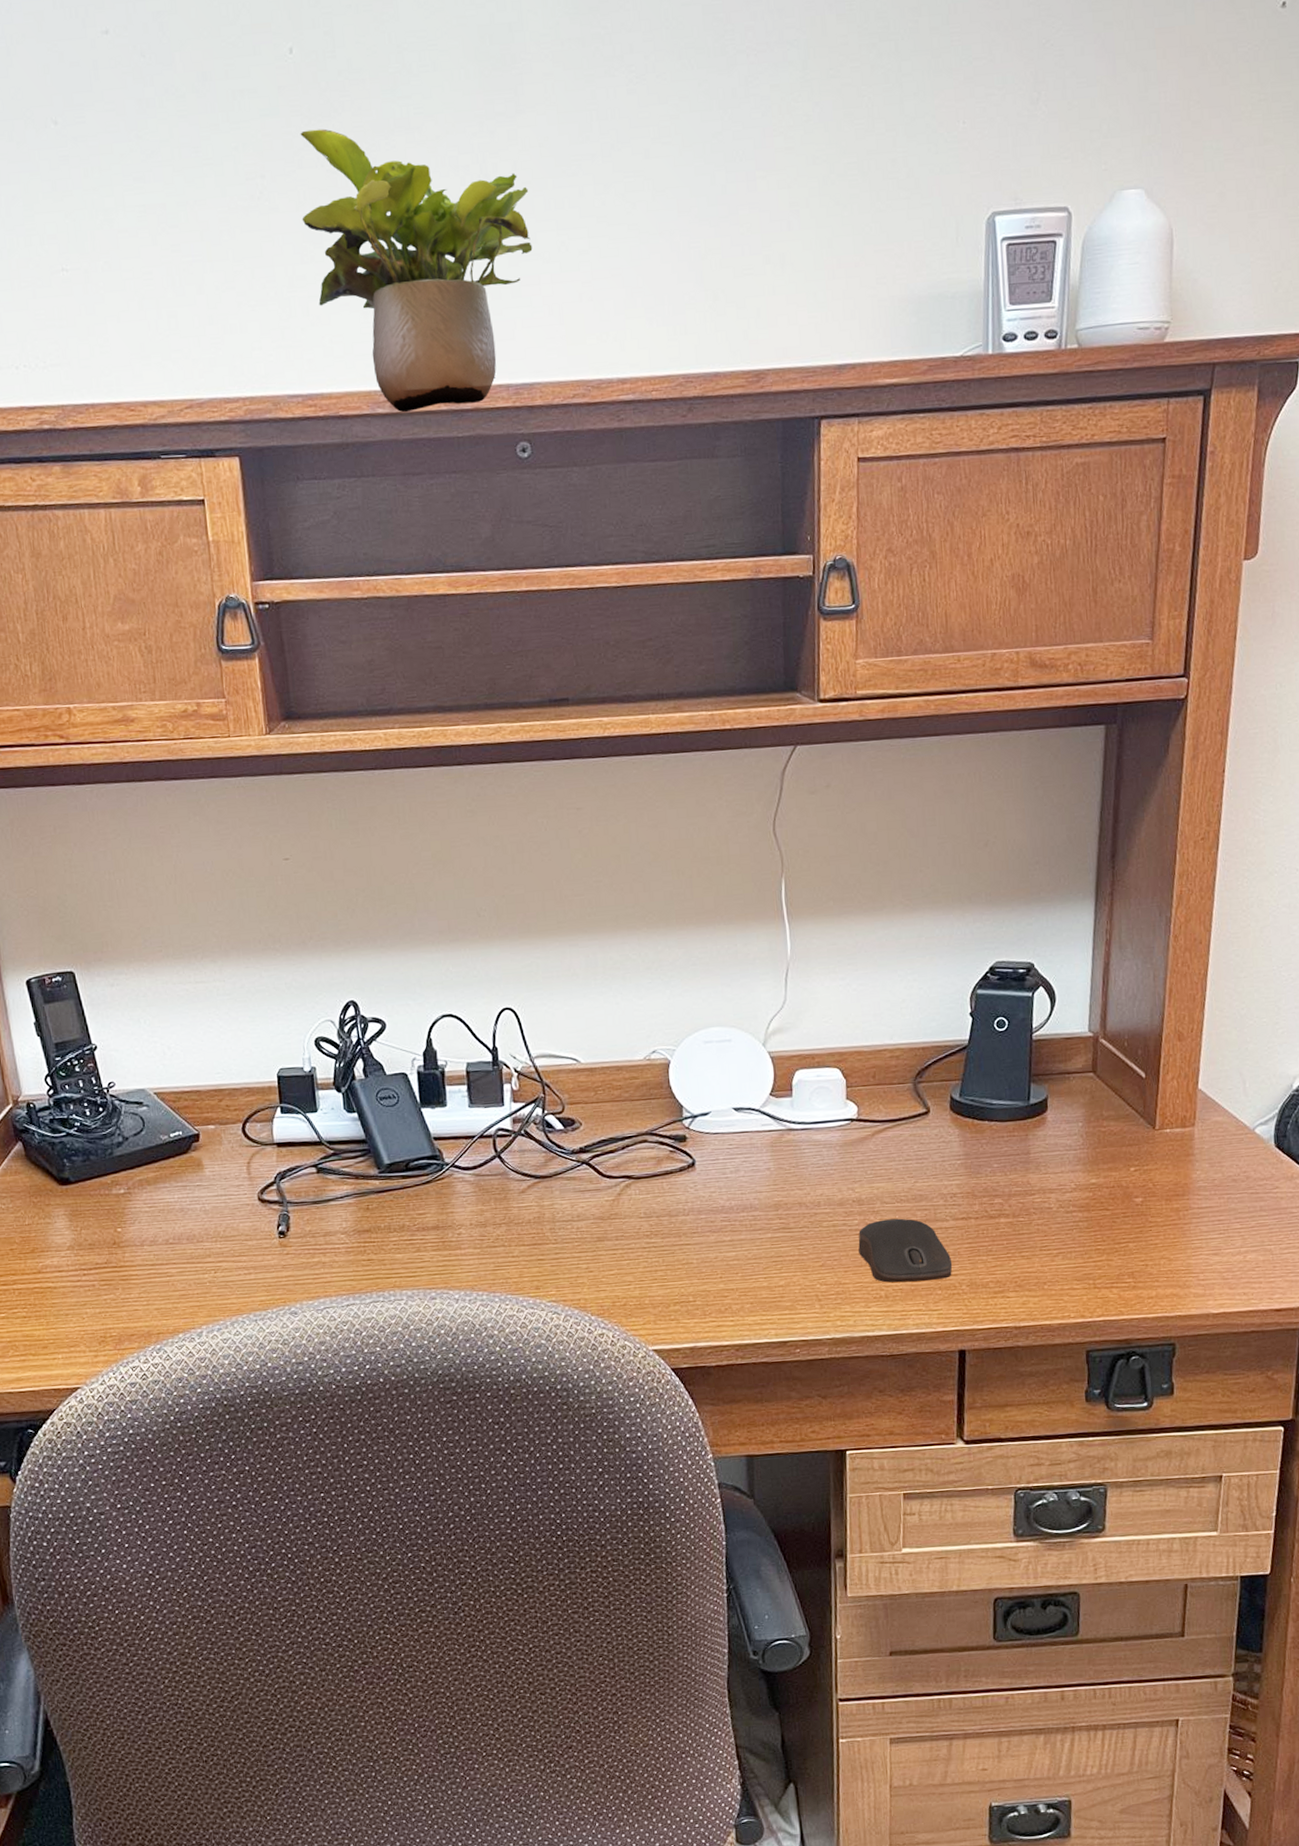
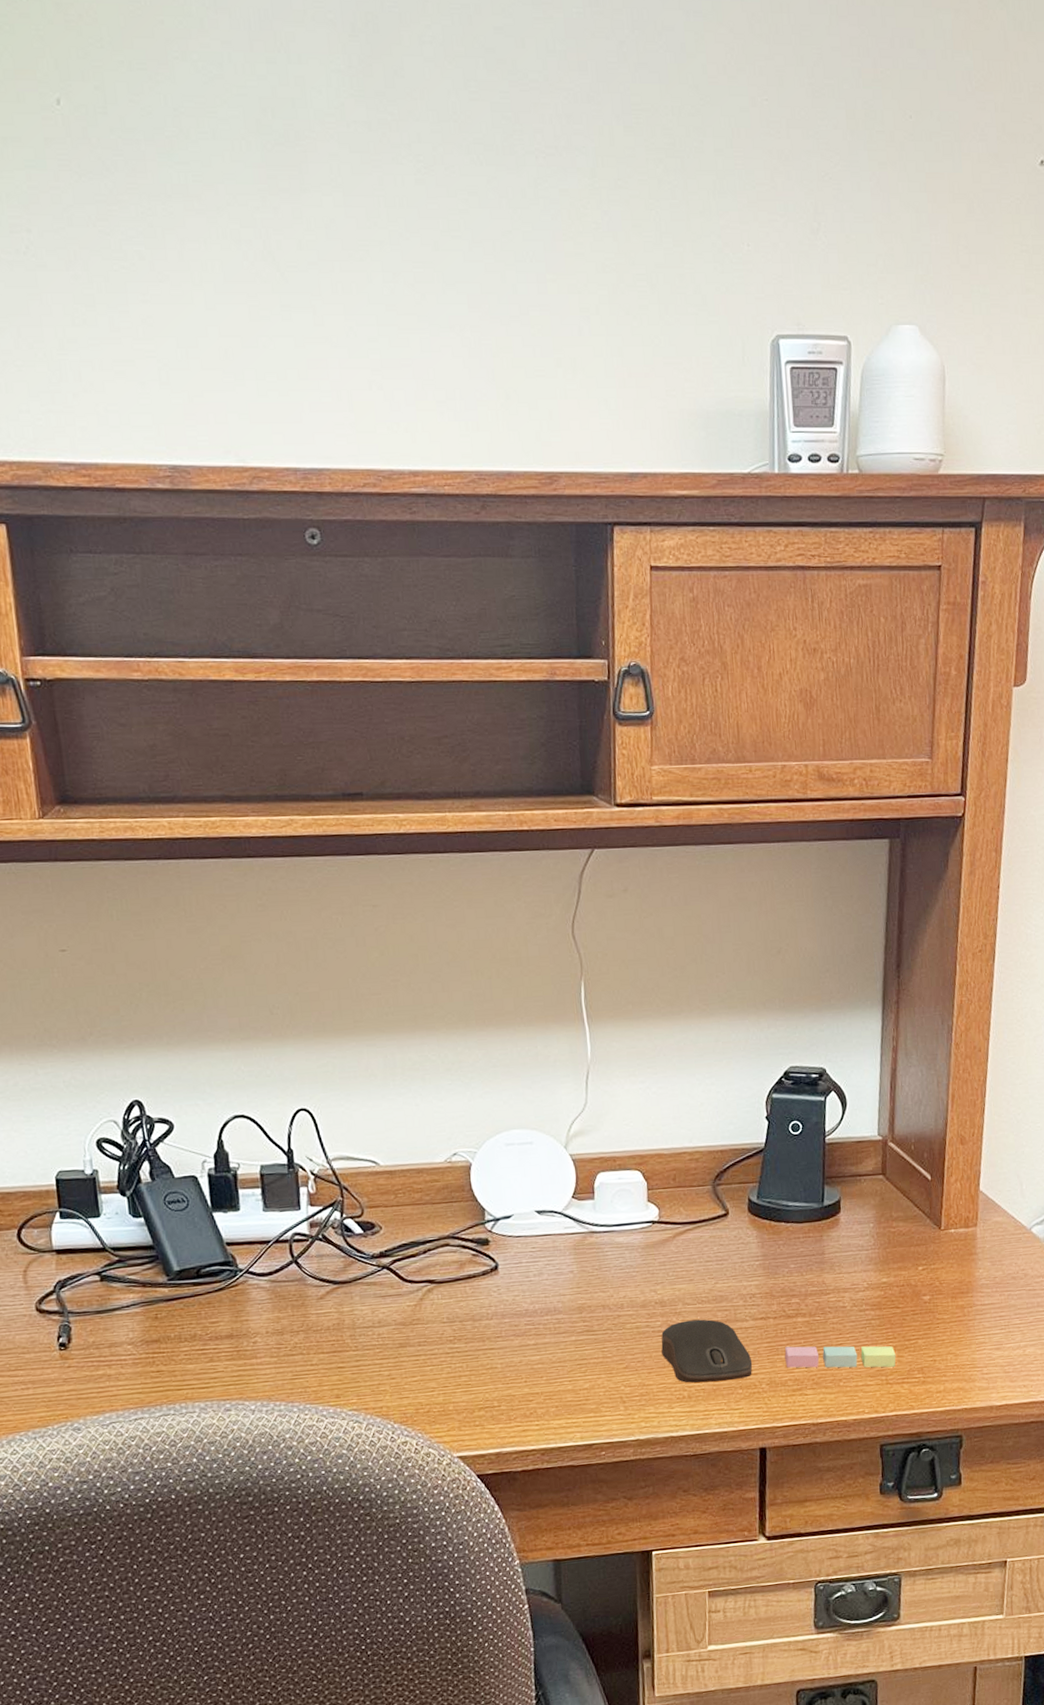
potted plant: present [300,128,533,413] -> none [69,187,320,490]
sticky notes: none [986,1247,1105,1272] -> present [784,1345,897,1368]

